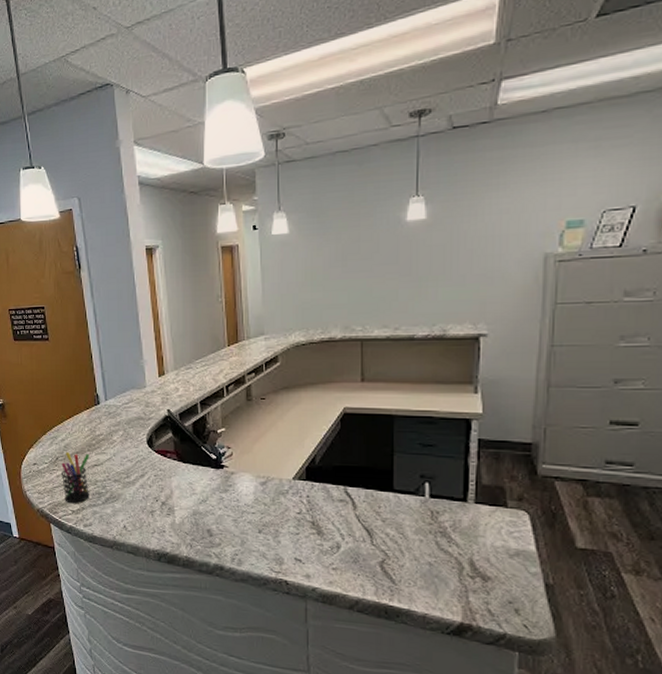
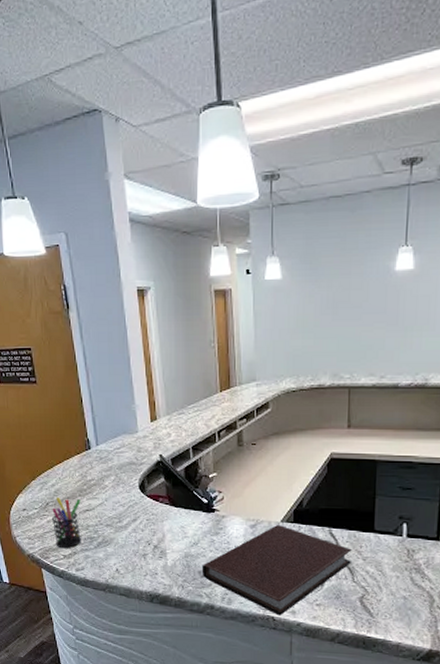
notebook: none [210,483,369,580] -> present [201,525,352,616]

